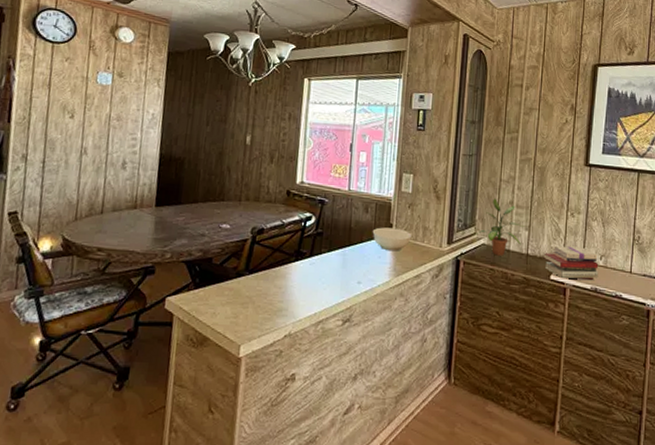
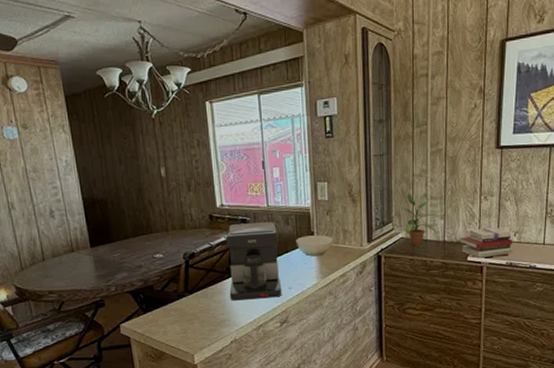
coffee maker: none [292,204,355,291] -> present [226,222,282,301]

